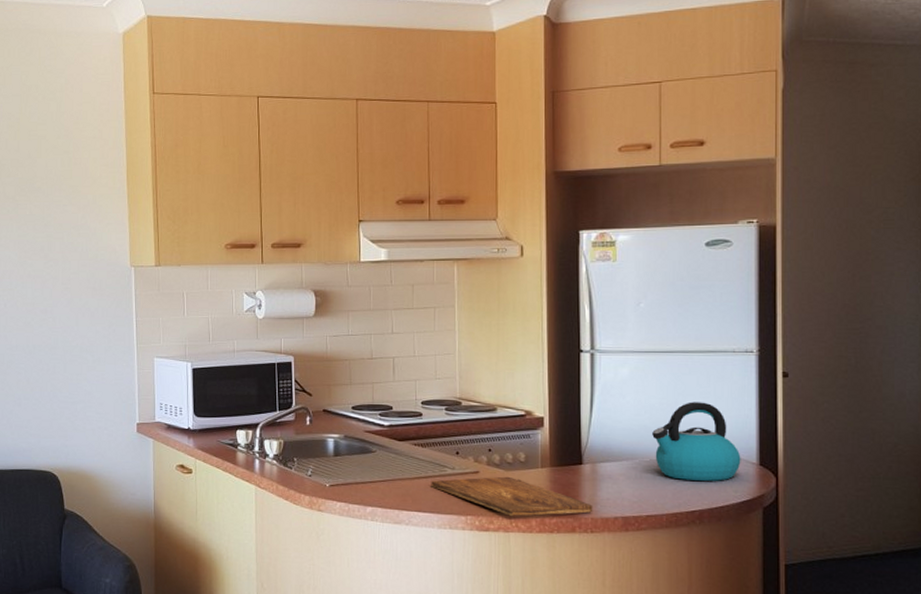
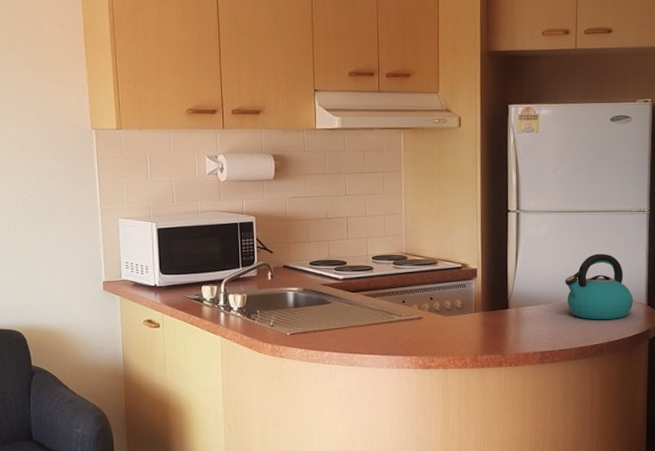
cutting board: present [431,476,593,516] -> none [381,321,517,355]

